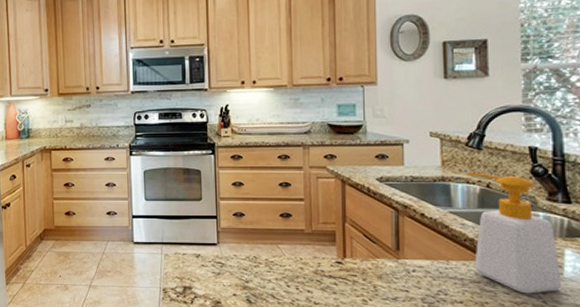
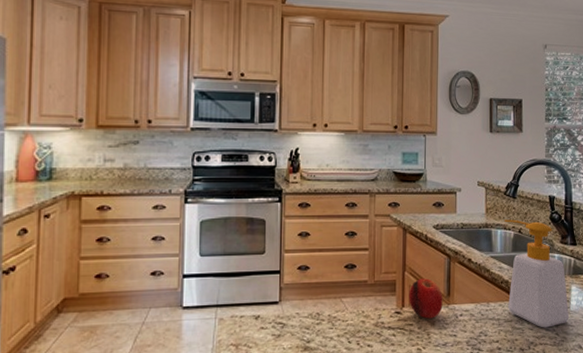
fruit: none [350,231,391,272] -> present [409,278,443,319]

